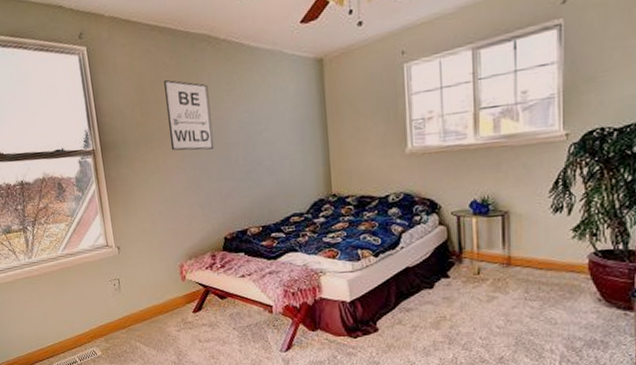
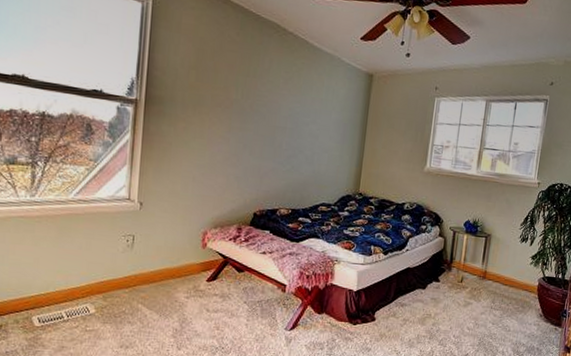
wall art: present [164,79,215,151] -> none [219,52,268,128]

